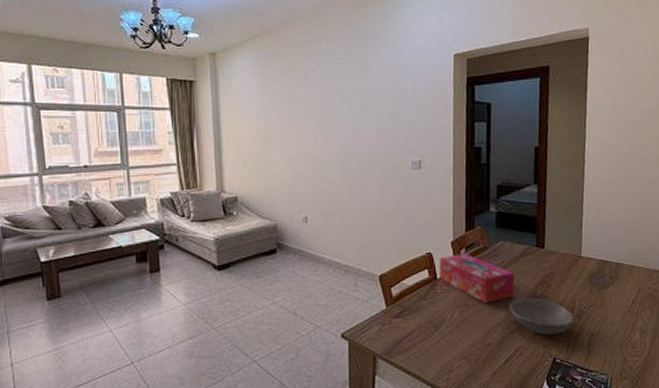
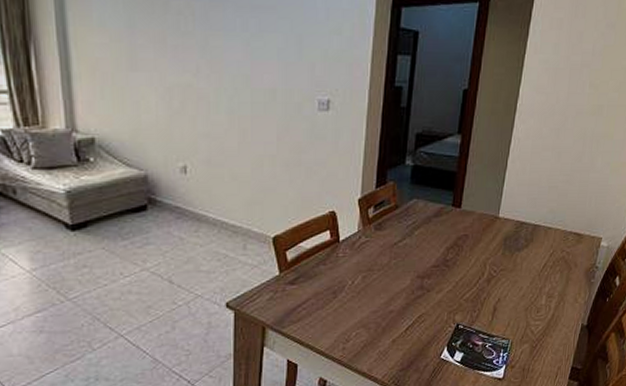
tissue box: present [439,254,515,303] -> none [342,213,425,268]
soup bowl: present [509,297,574,335] -> none [416,261,483,301]

